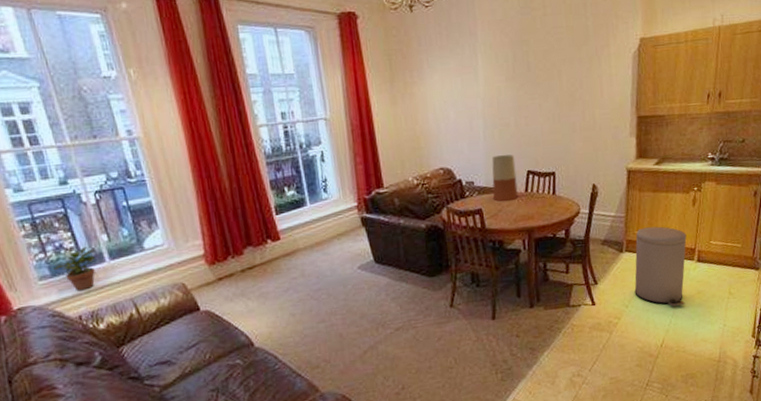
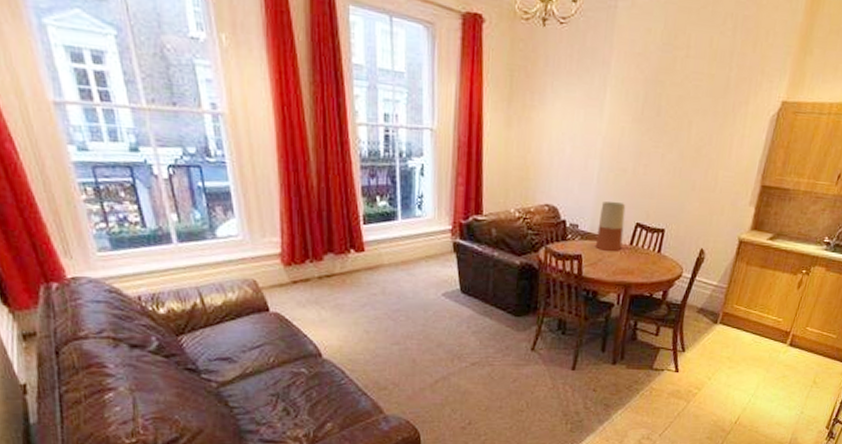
potted plant: present [54,247,95,291] -> none [115,224,162,270]
pedal bin: present [634,226,687,307] -> none [720,302,785,387]

